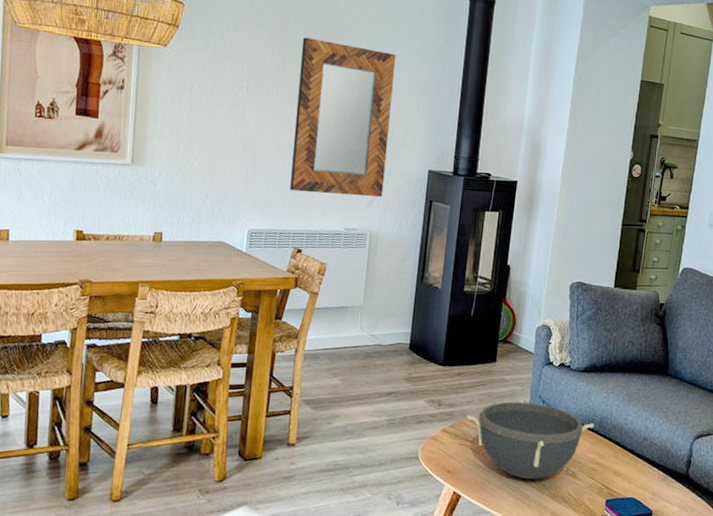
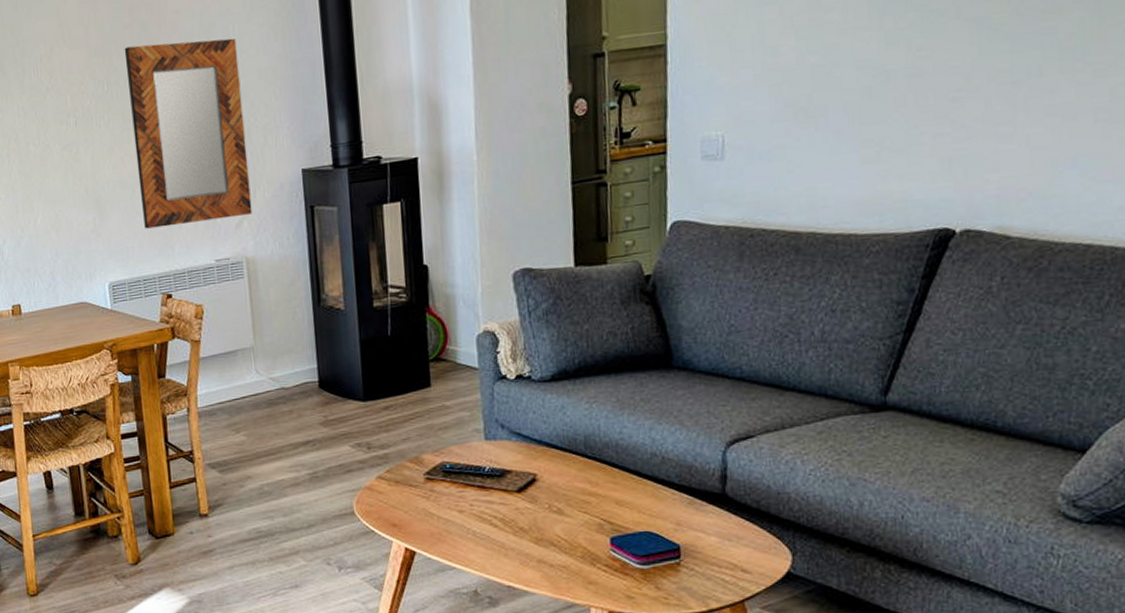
bowl: present [466,400,594,479] -> none [405,428,577,523]

